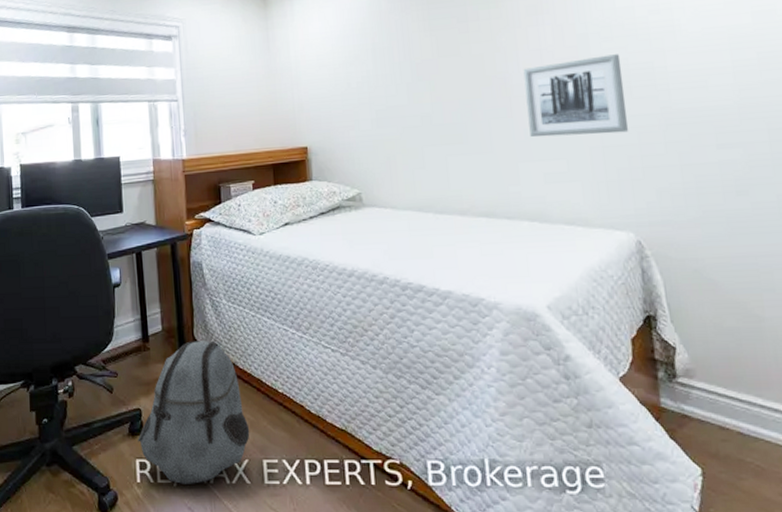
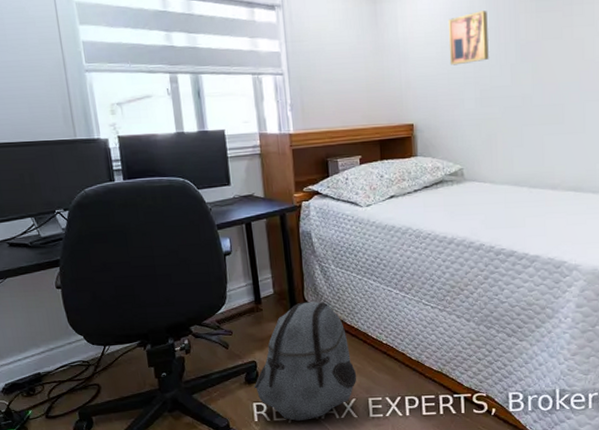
wall art: none [339,31,383,87] -> present [447,10,489,66]

